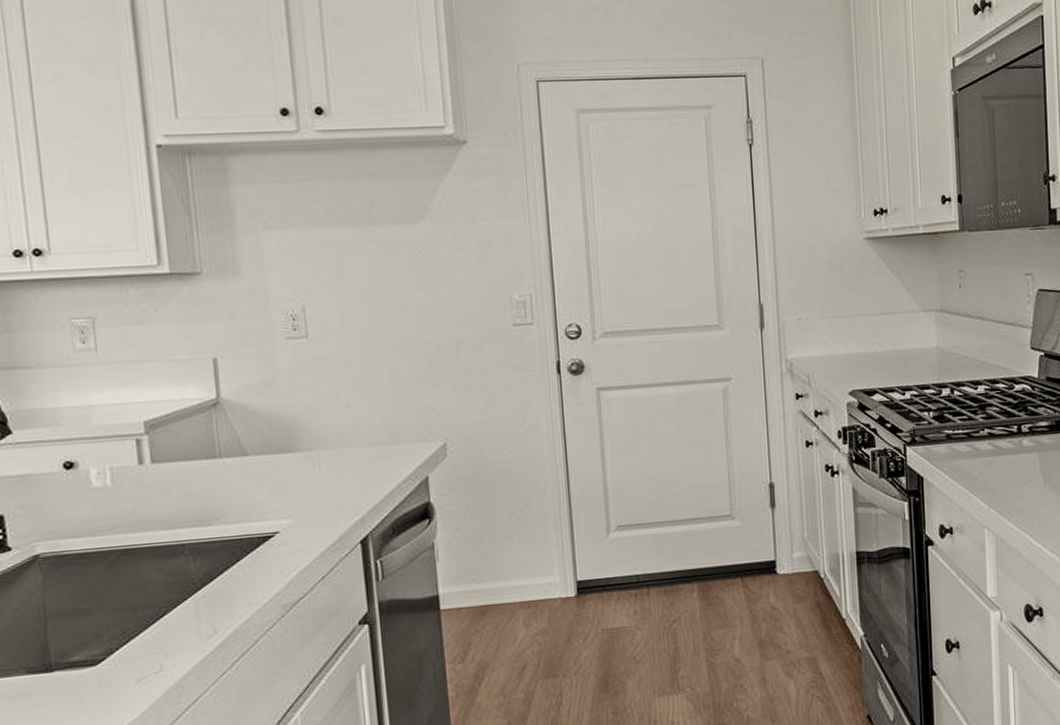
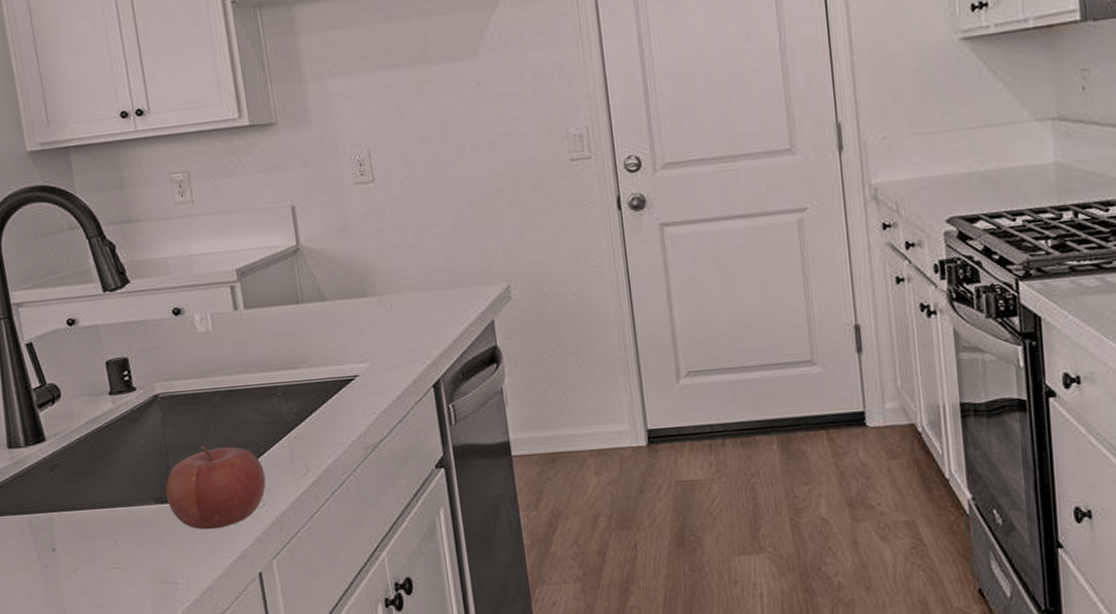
fruit: none [41,609,166,700] -> present [165,446,267,530]

